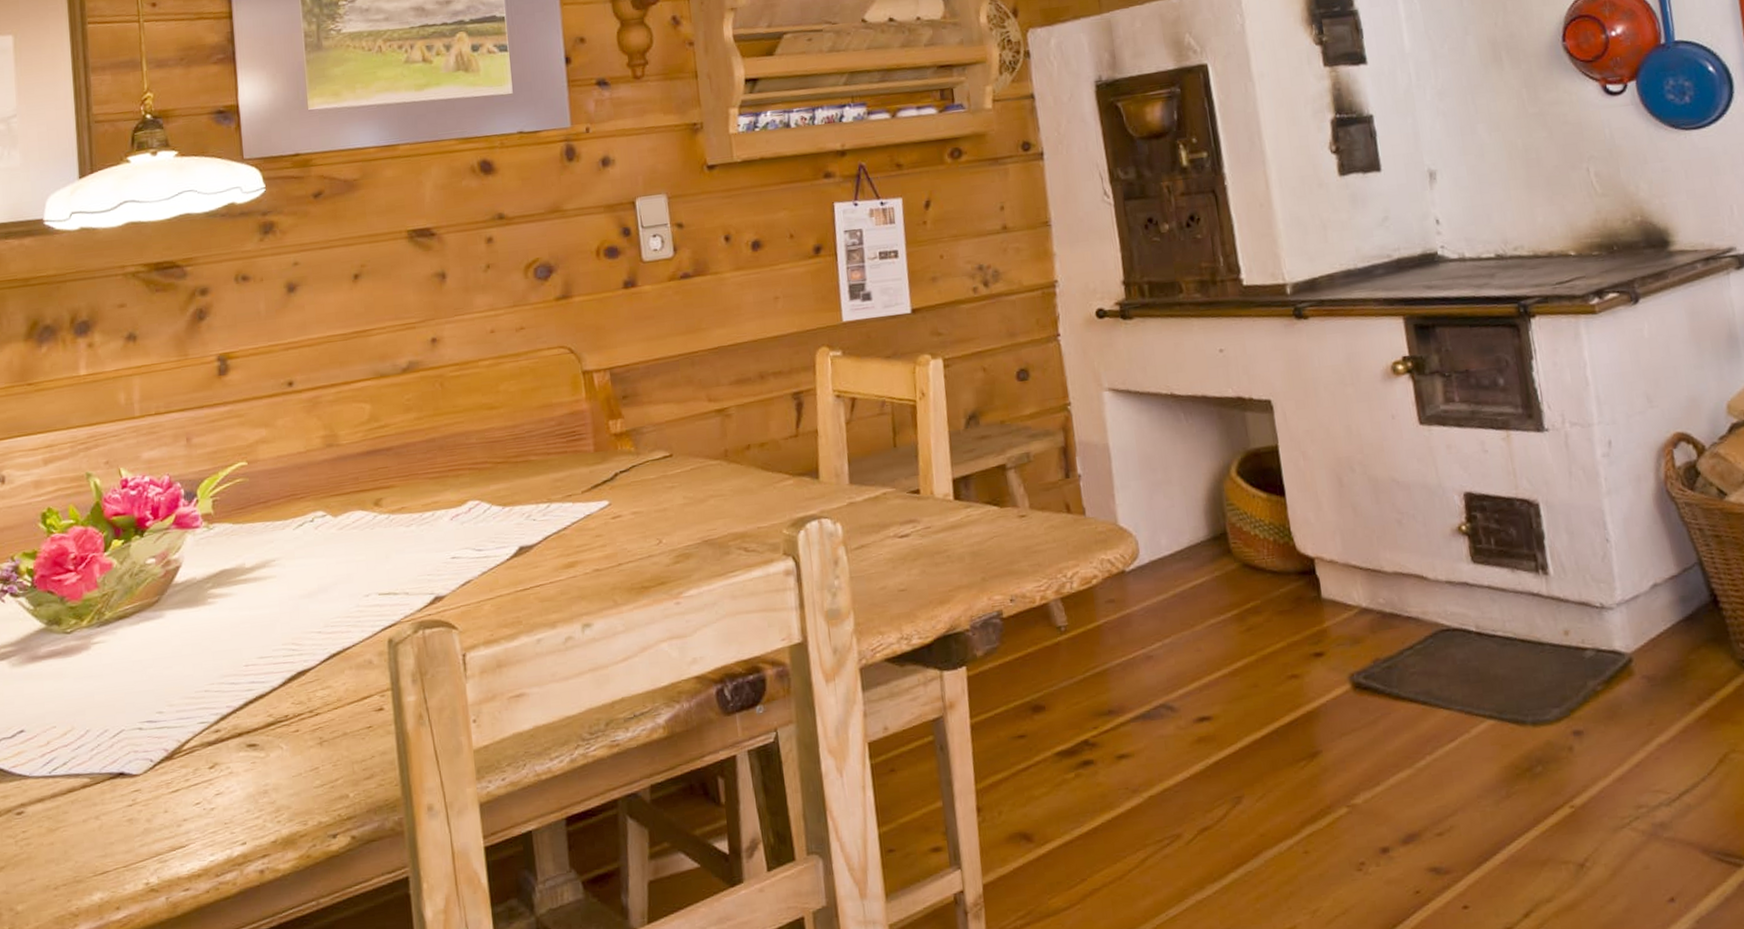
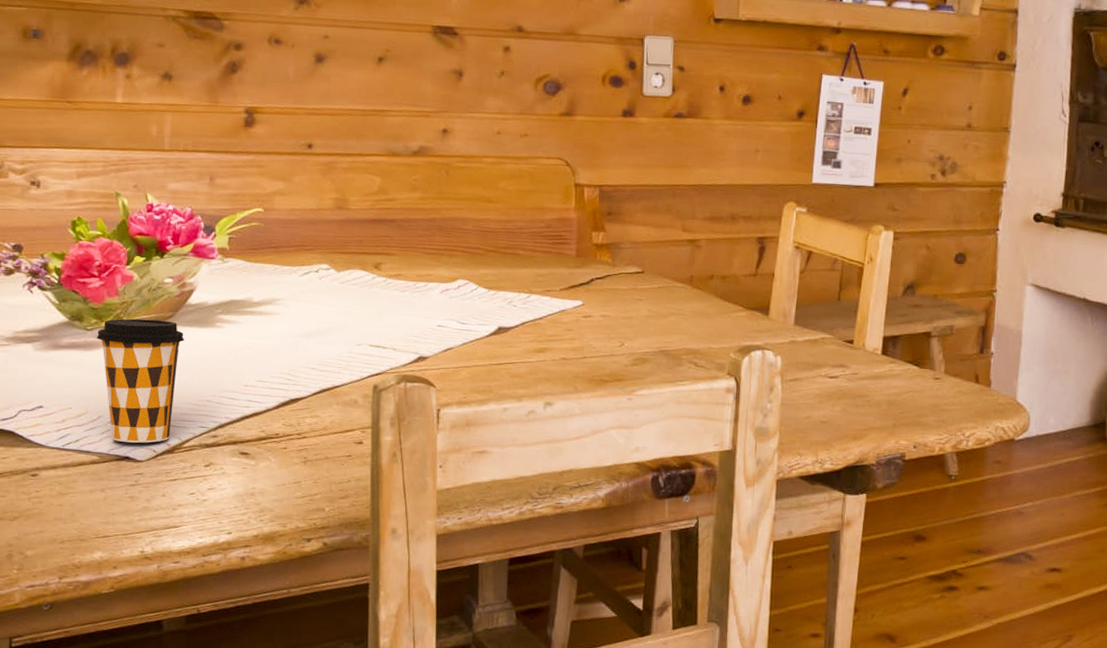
coffee cup: none [77,606,175,757] -> present [96,318,185,443]

